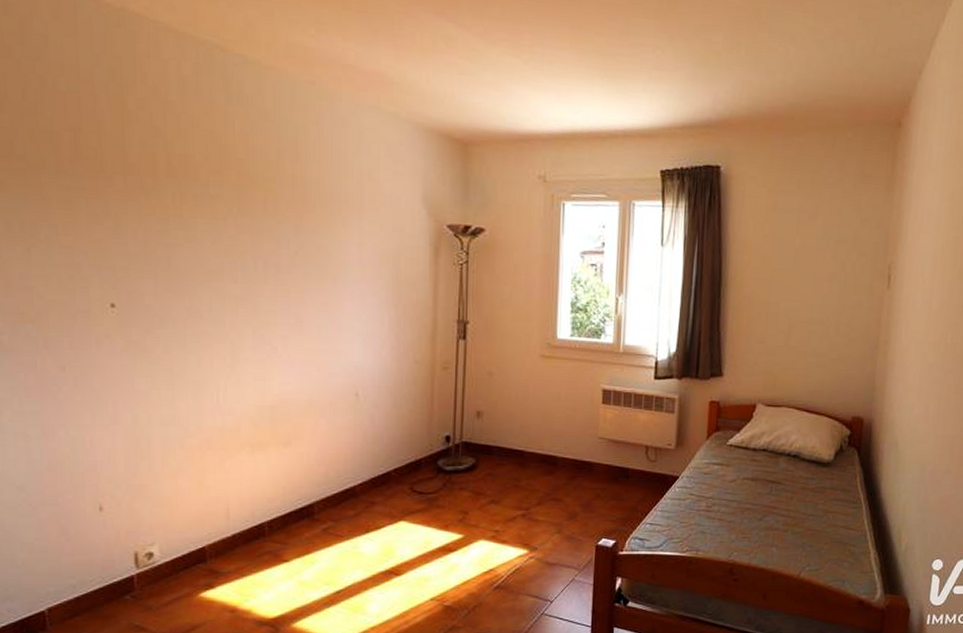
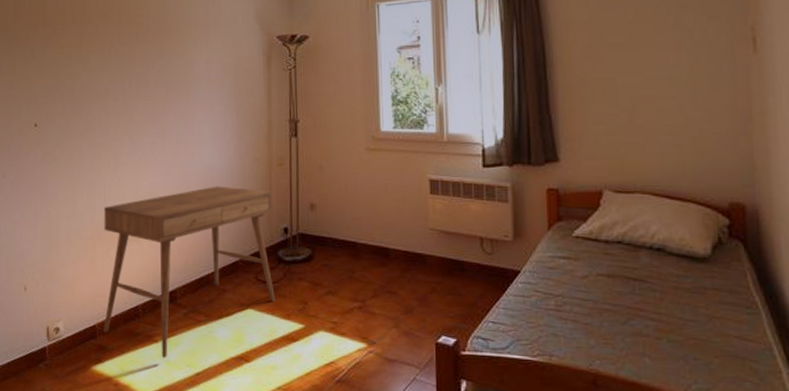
desk: none [216,389,433,579] -> present [104,186,275,359]

